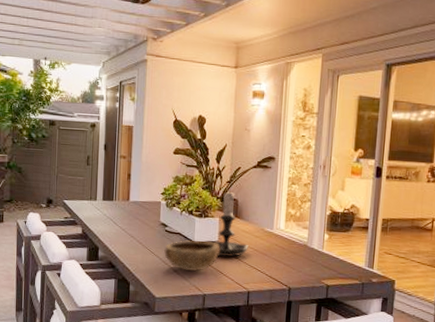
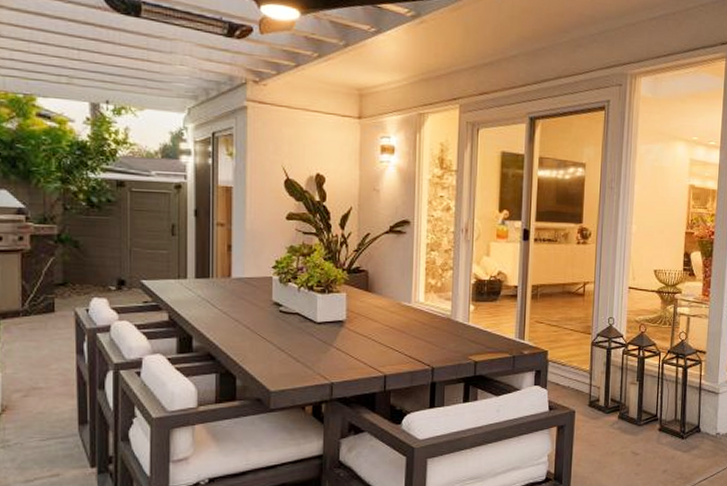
bowl: present [164,240,220,271] -> none [279,320,349,358]
candle holder: present [213,189,249,257] -> none [340,259,383,338]

